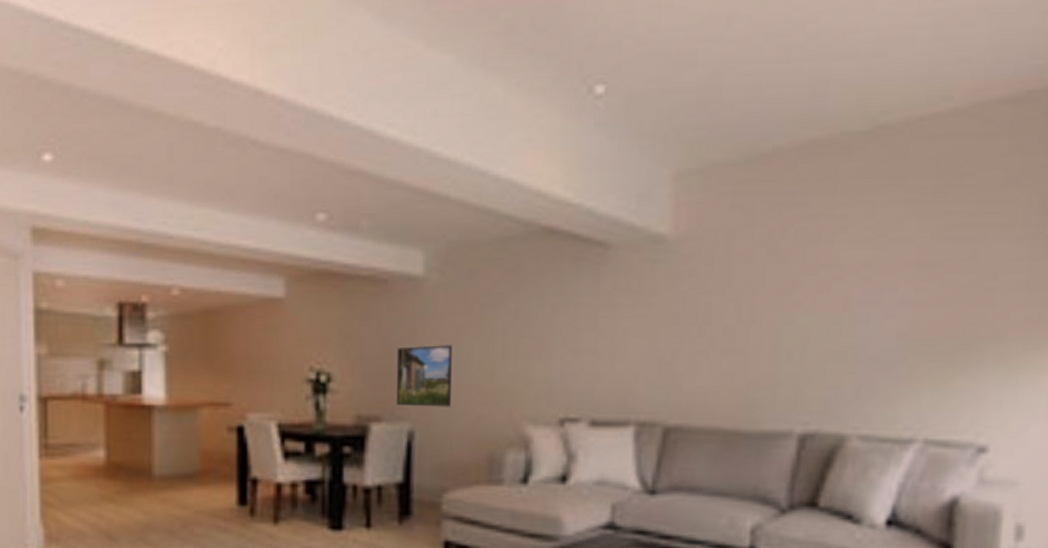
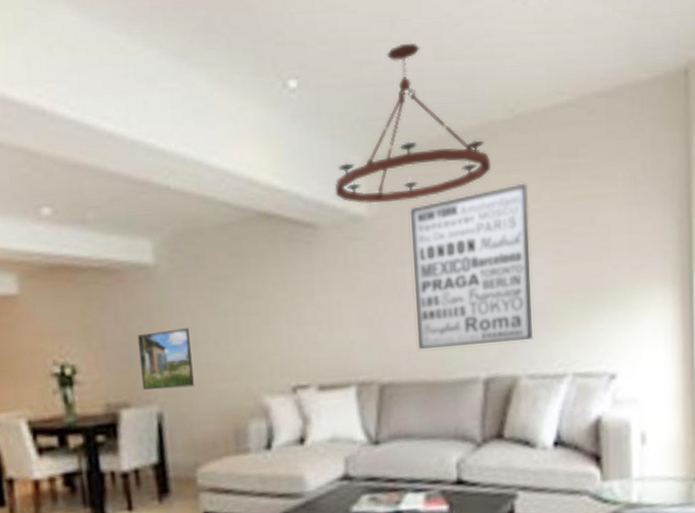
chandelier: none [635,43,839,223] -> present [334,44,491,204]
wall art: none [717,206,885,393] -> present [410,183,534,349]

